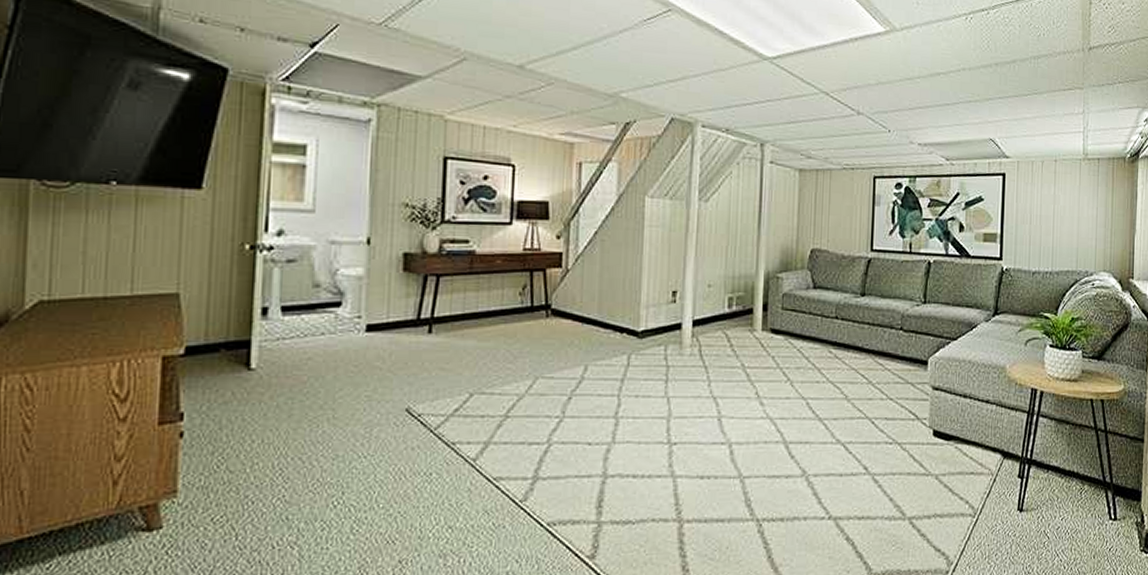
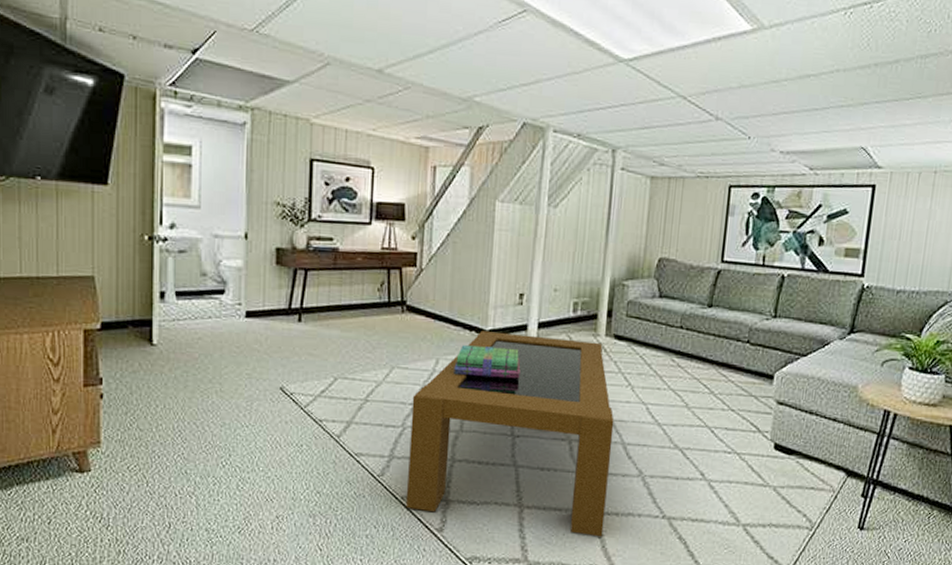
coffee table: none [552,332,775,547] -> present [405,331,614,537]
stack of books: none [604,349,676,382] -> present [454,345,521,379]

